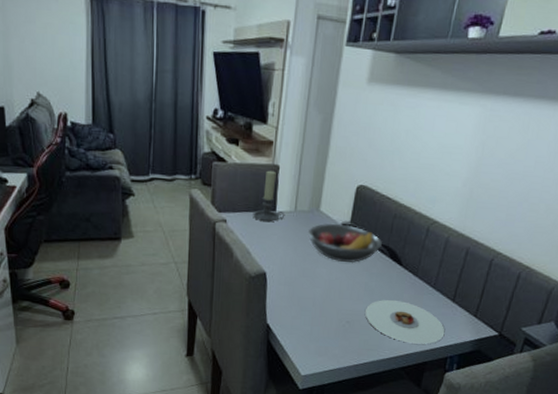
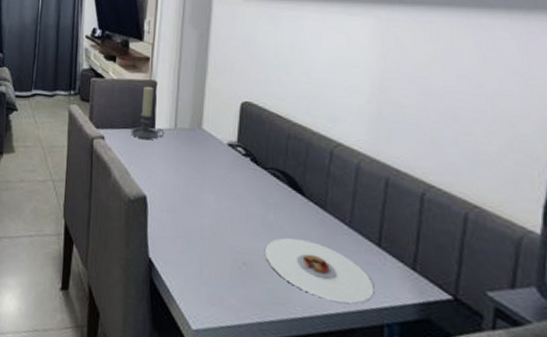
fruit bowl: present [308,223,382,264] -> none [191,143,277,191]

